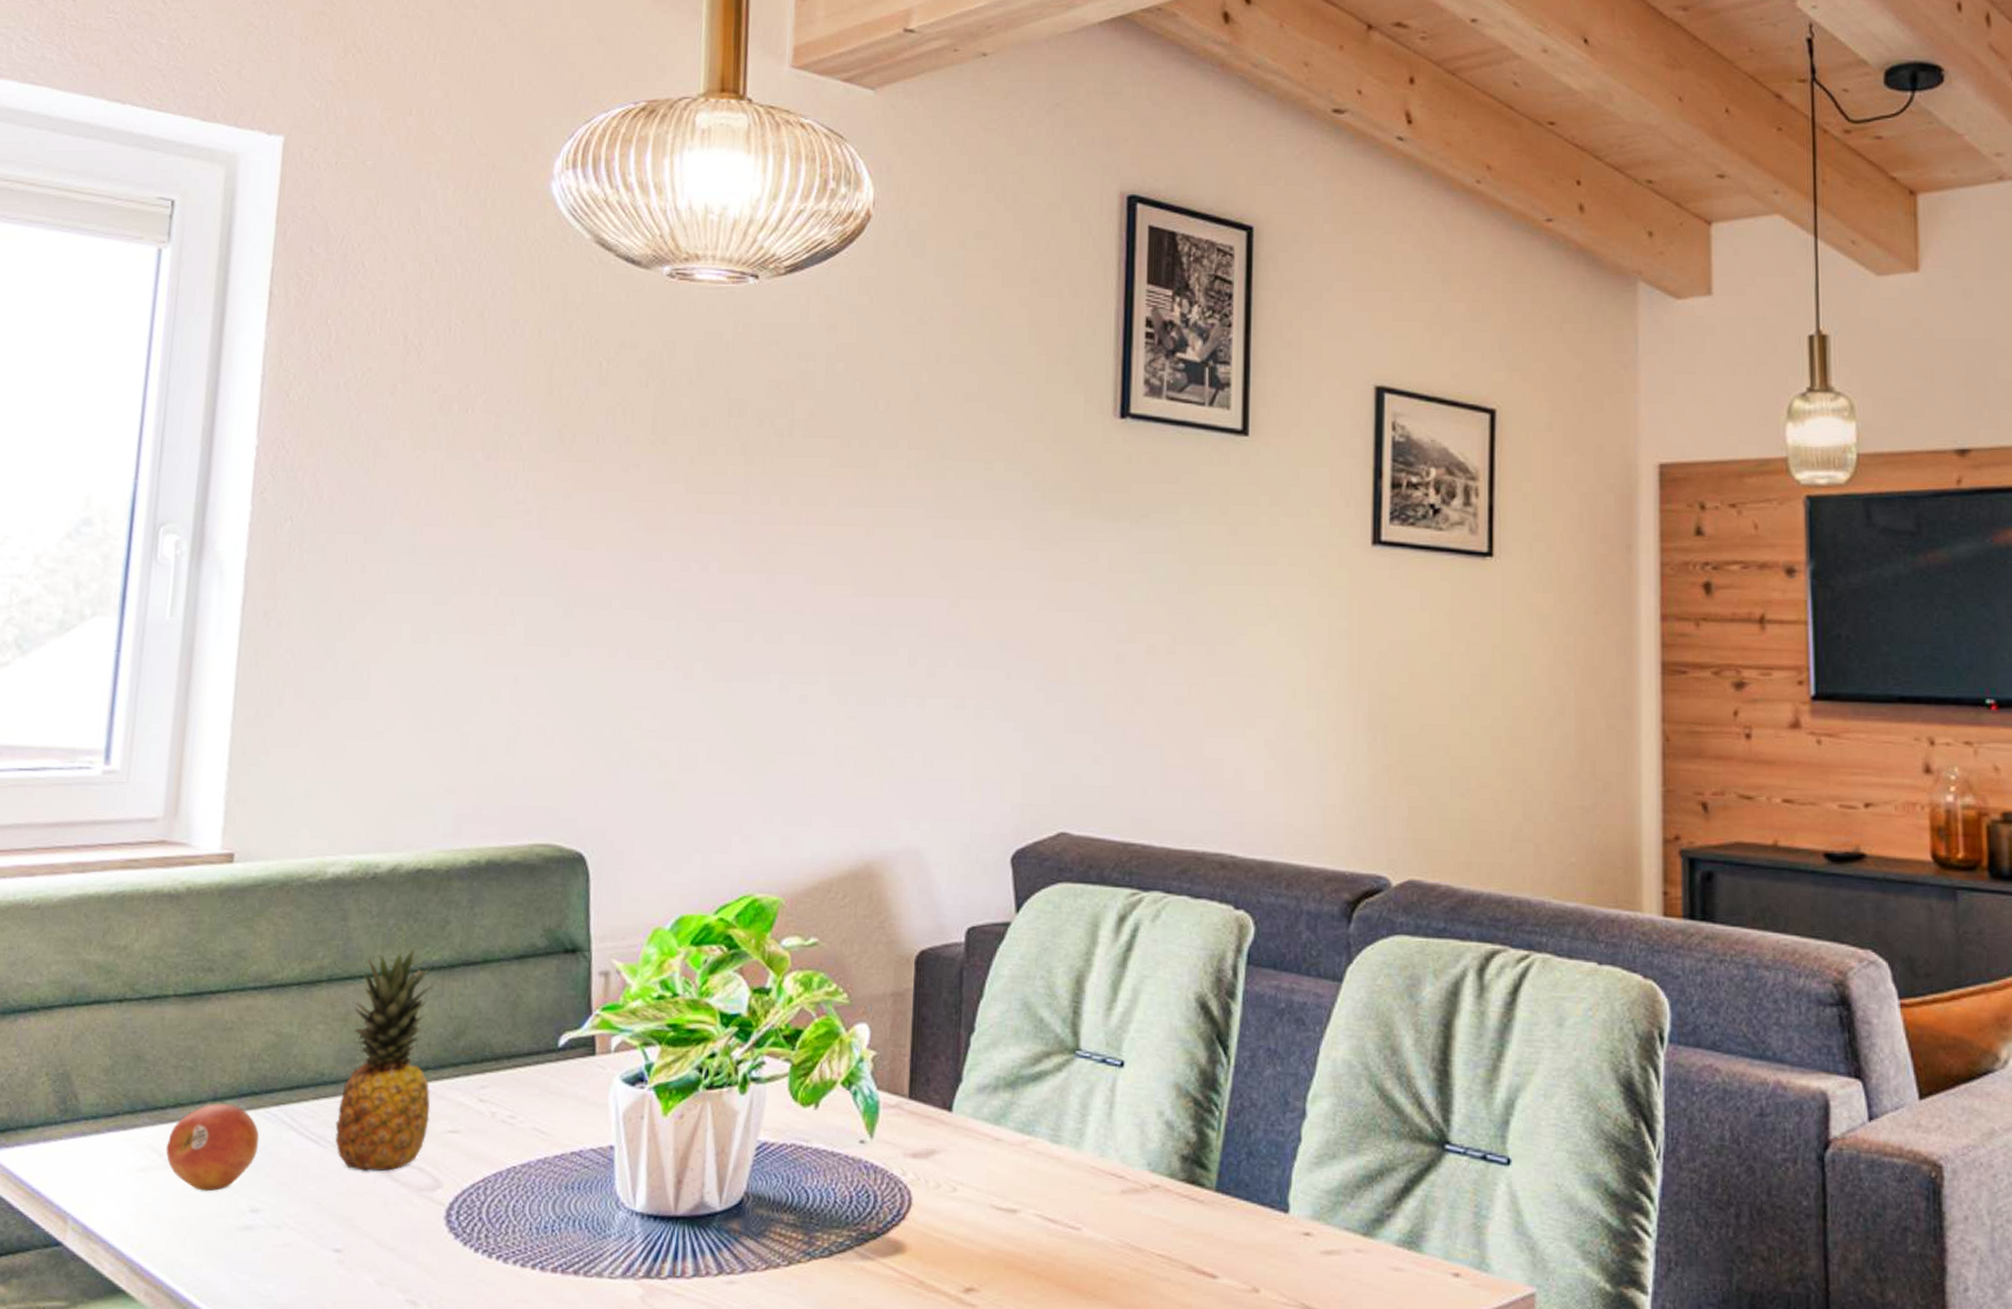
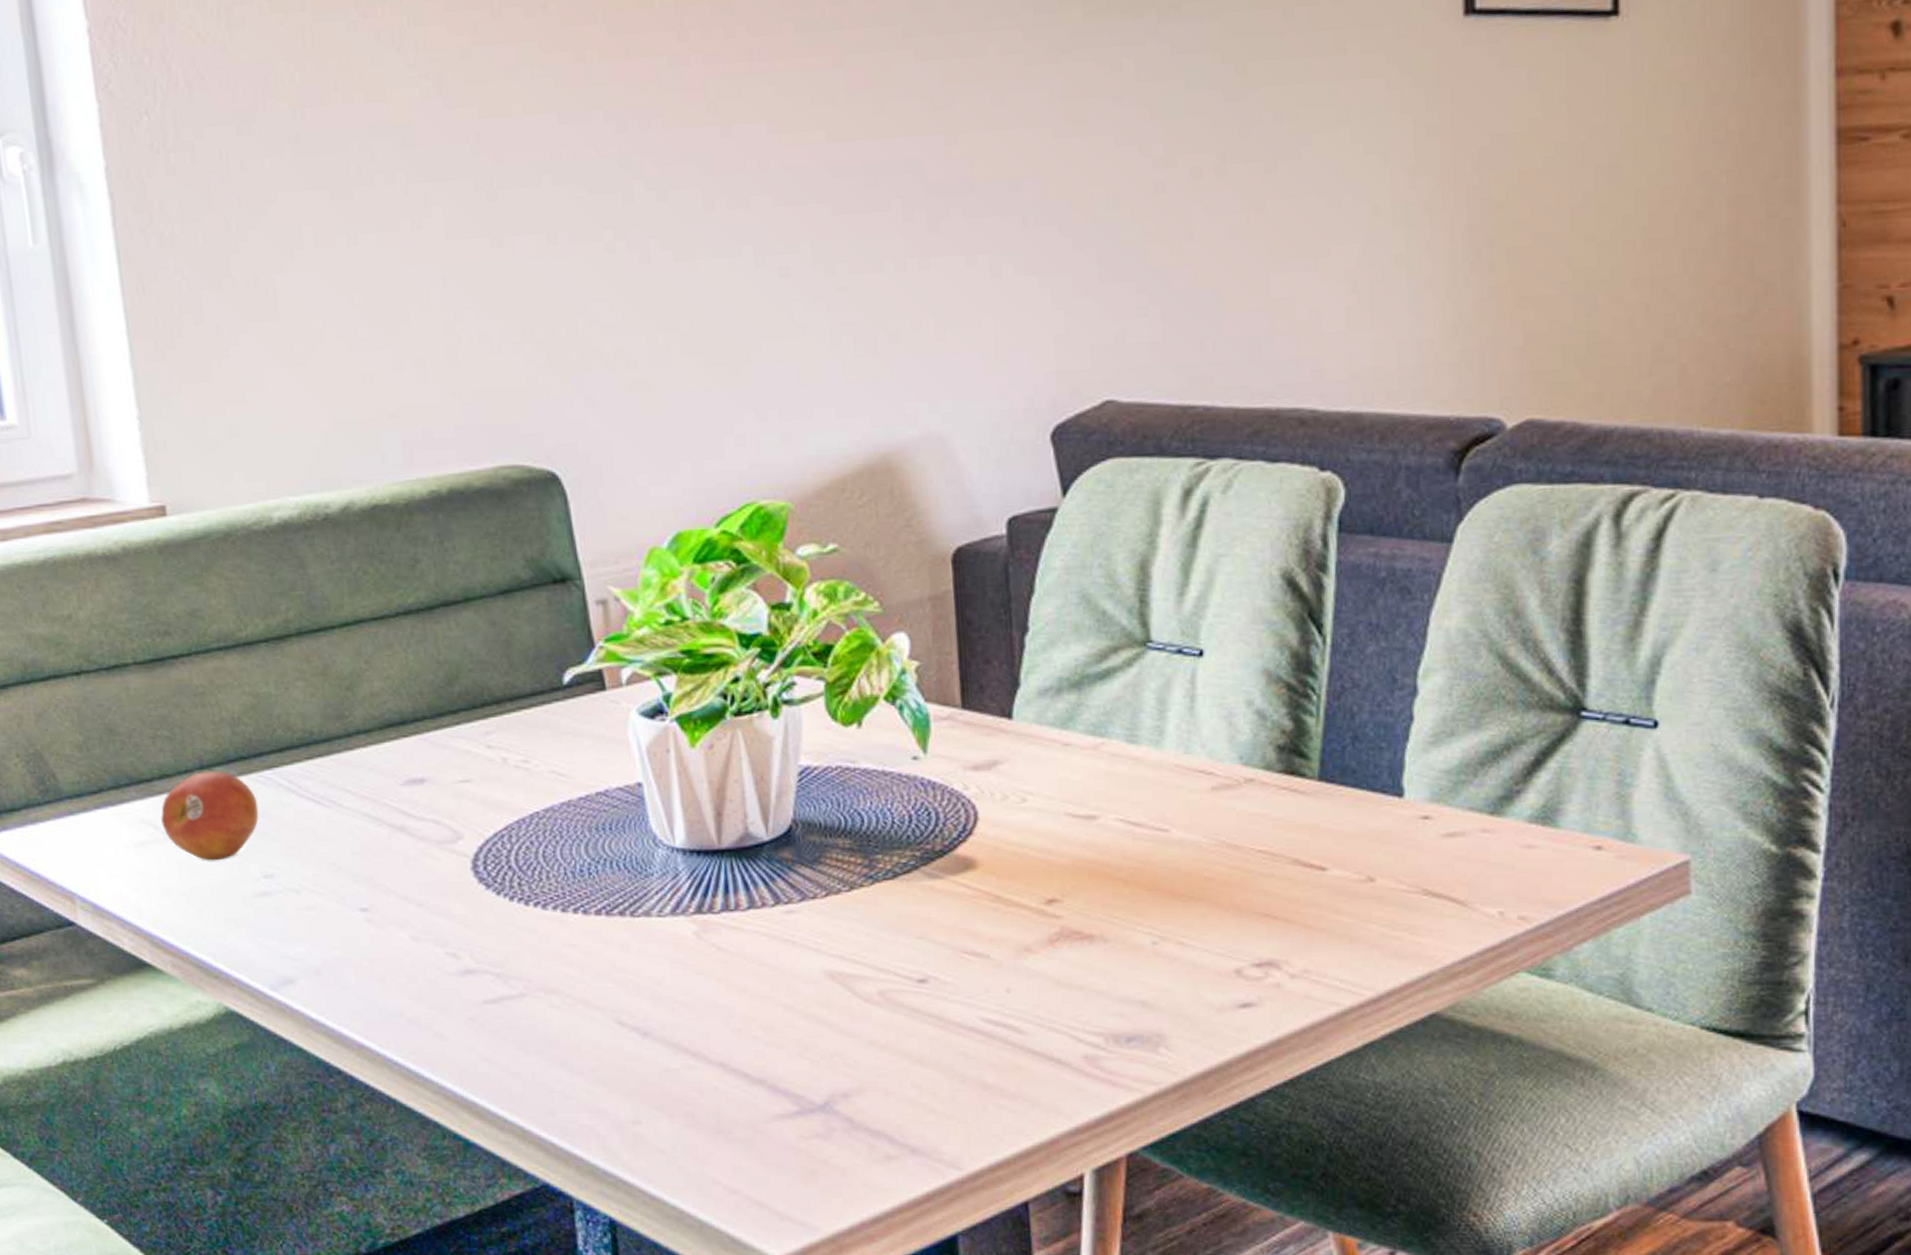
fruit: present [335,947,434,1172] -> none [332,591,437,830]

